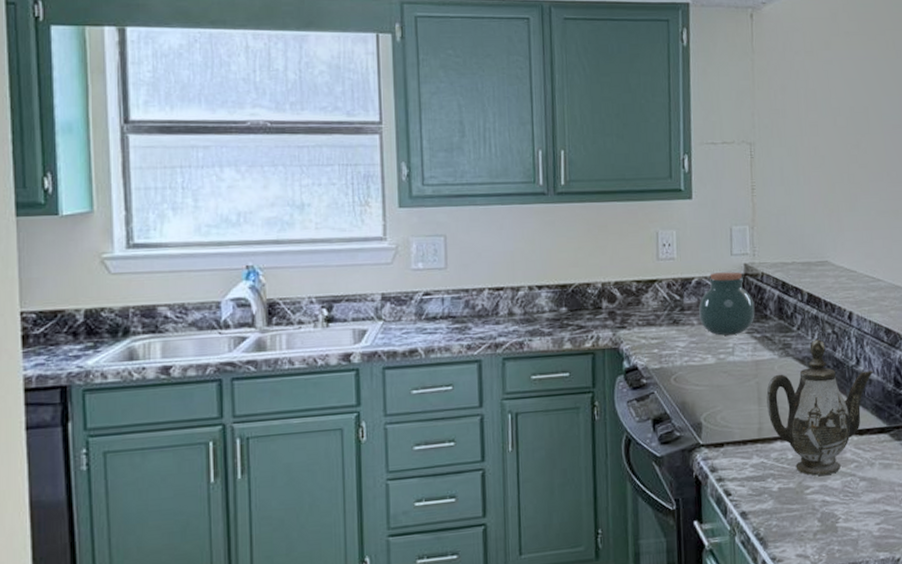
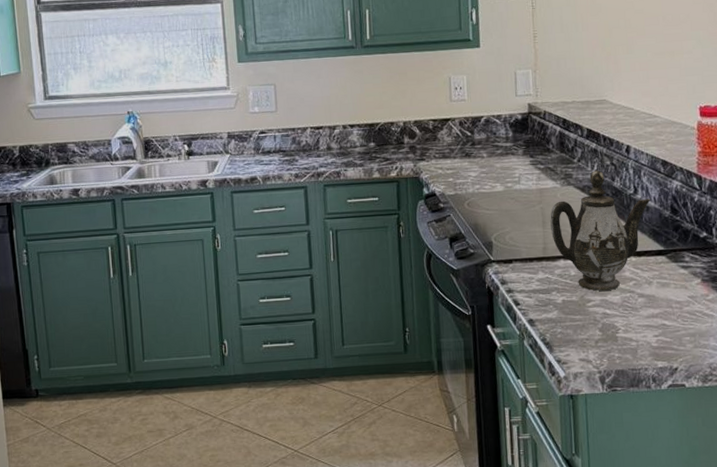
jar: present [699,272,755,336] -> none [488,110,539,167]

